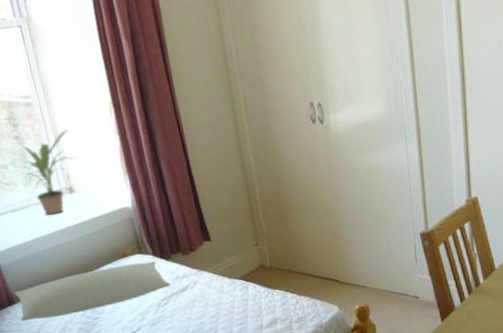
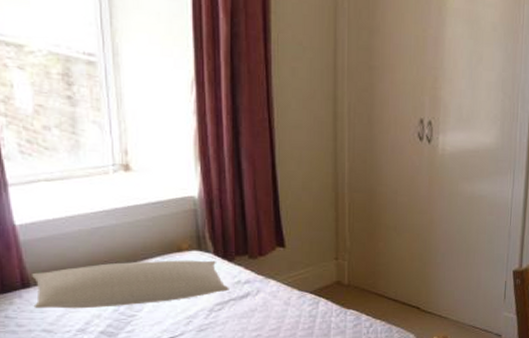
potted plant: present [21,129,76,216] -> none [69,99,139,193]

